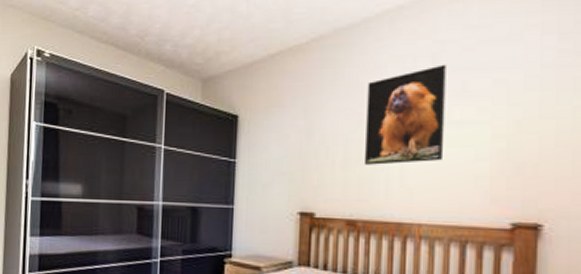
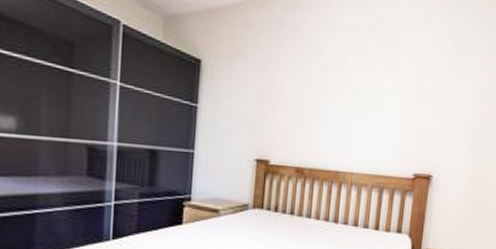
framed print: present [363,64,446,165] -> none [312,39,380,121]

